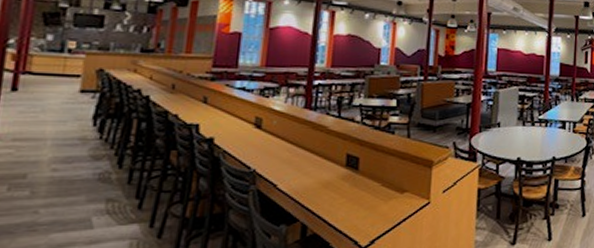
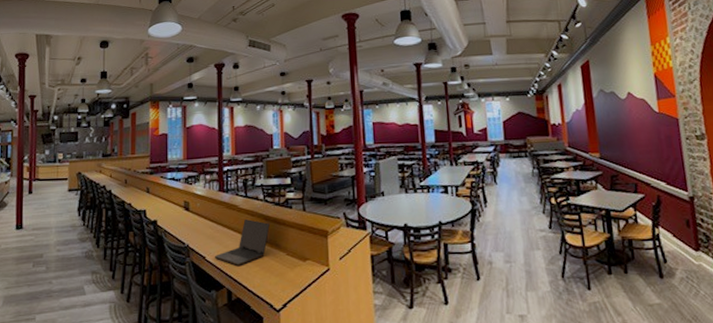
laptop: none [290,144,365,197] -> present [215,219,270,267]

